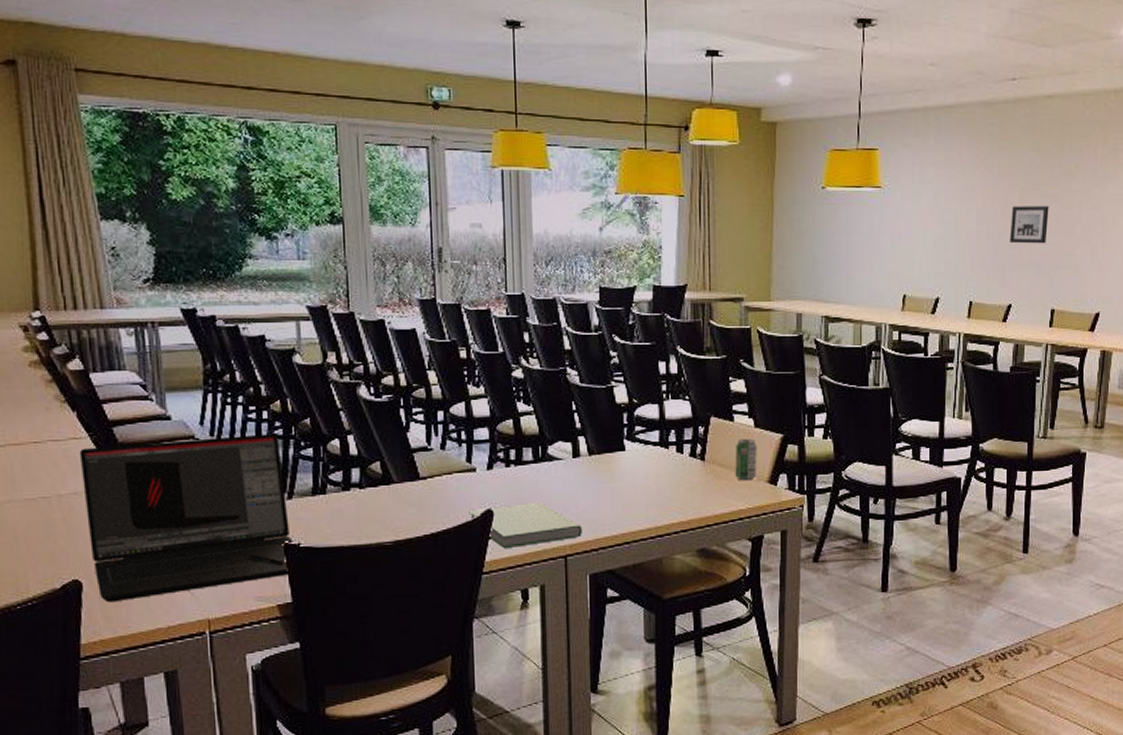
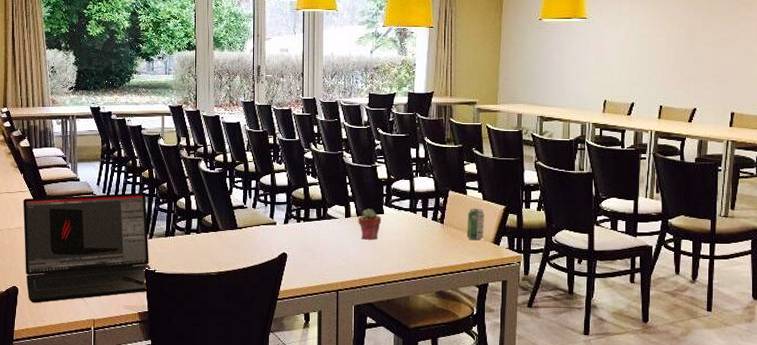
hardcover book: present [469,501,582,548] -> none [270,249,350,282]
potted succulent: none [590,444,623,487] -> present [358,209,382,240]
wall art: present [1009,206,1049,244] -> none [694,31,729,60]

